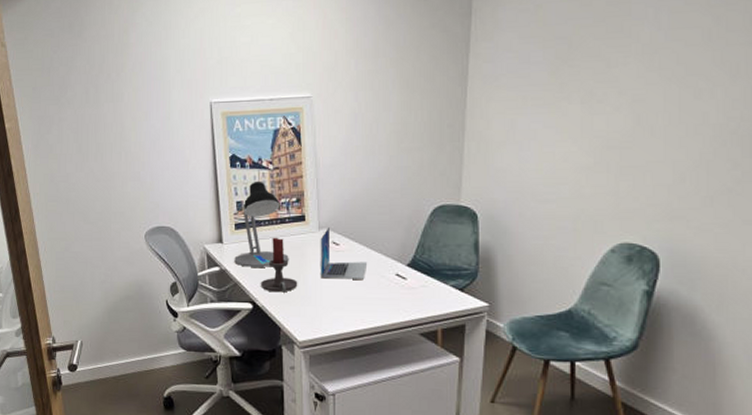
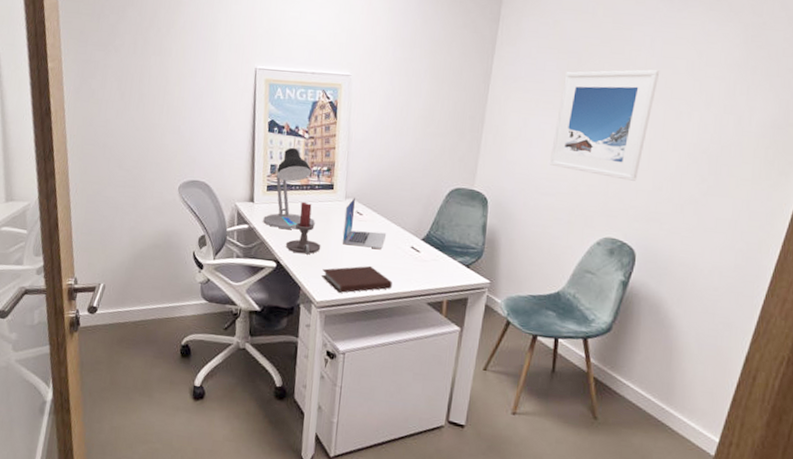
notebook: none [302,298,379,330] -> present [322,265,392,293]
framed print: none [545,44,670,176] -> present [549,69,660,181]

